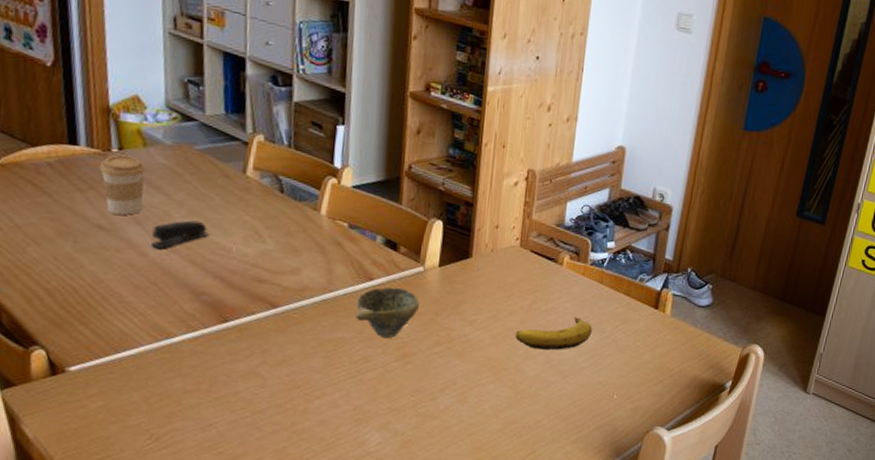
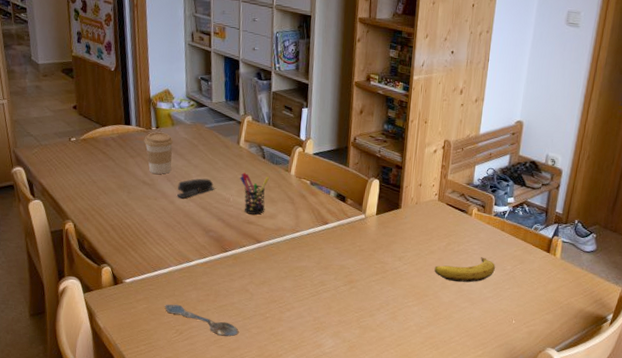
spoon: none [132,398,246,440] -> present [164,304,239,337]
pen holder: none [246,212,289,270] -> present [240,172,269,215]
ceramic bowl: present [355,287,419,338] -> none [315,230,362,268]

